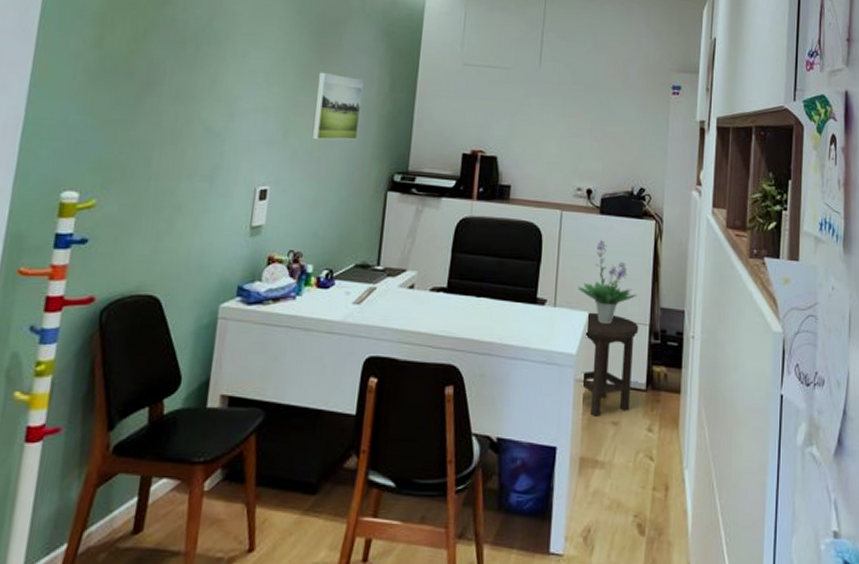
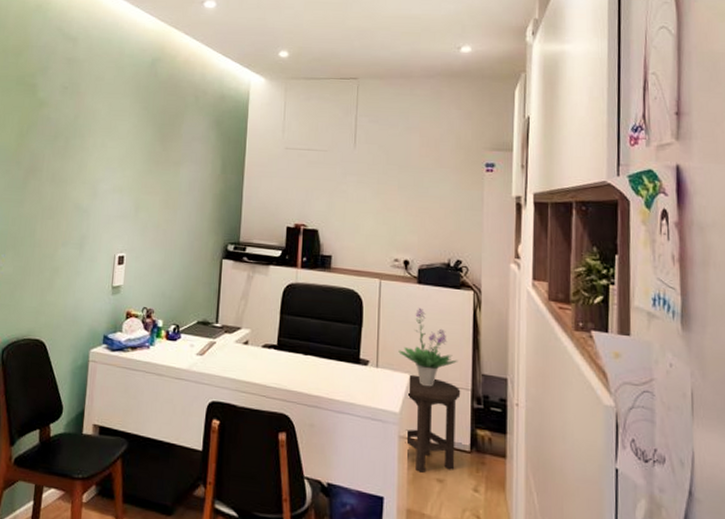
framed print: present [311,72,364,141] -> none [158,157,200,215]

